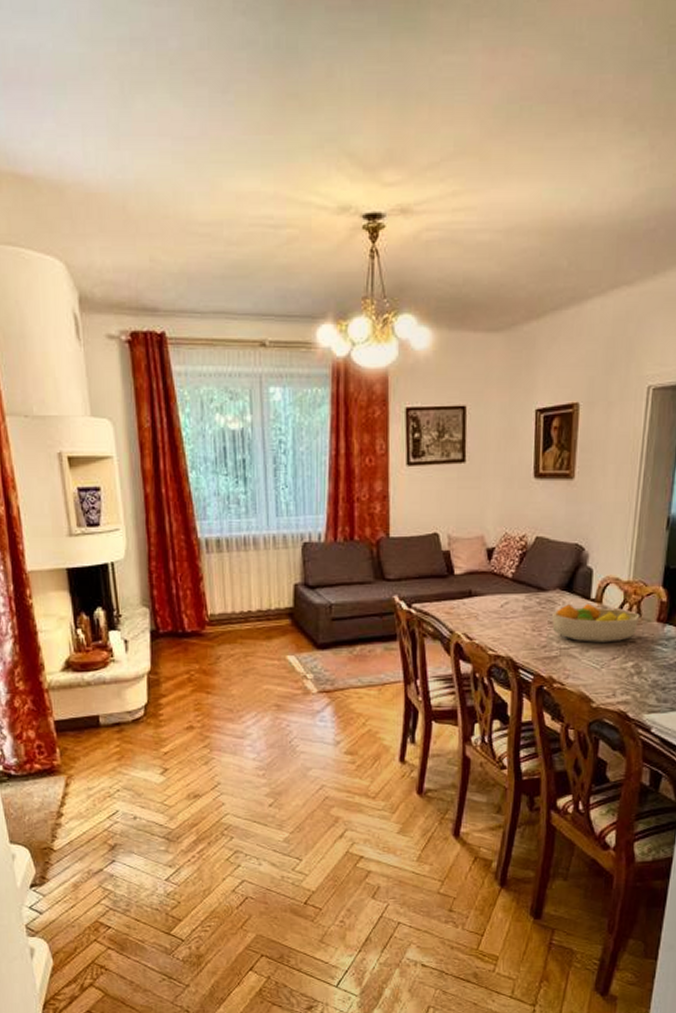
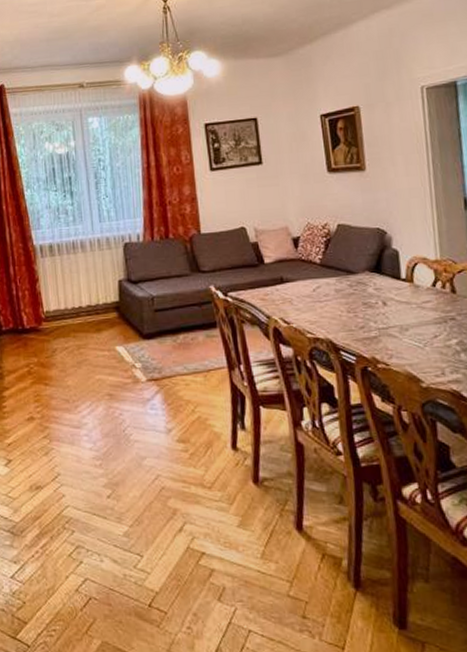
fruit bowl: present [551,603,640,643] -> none [364,283,455,321]

